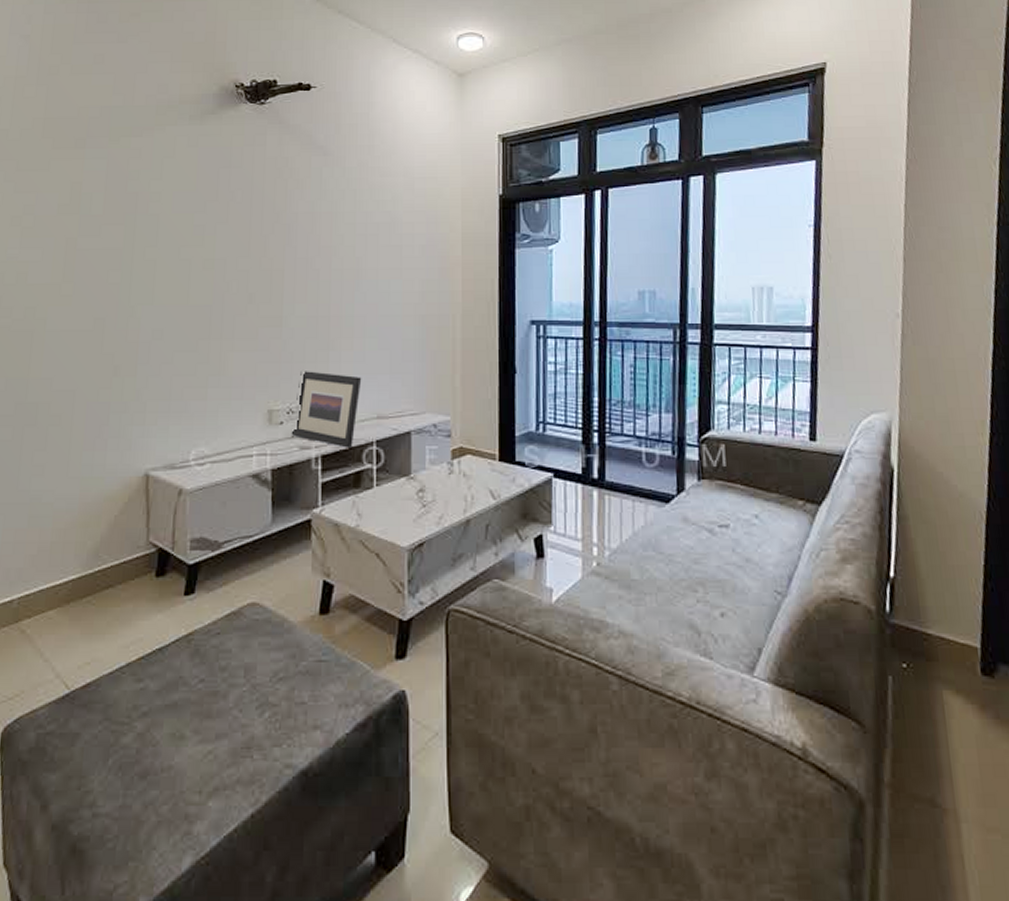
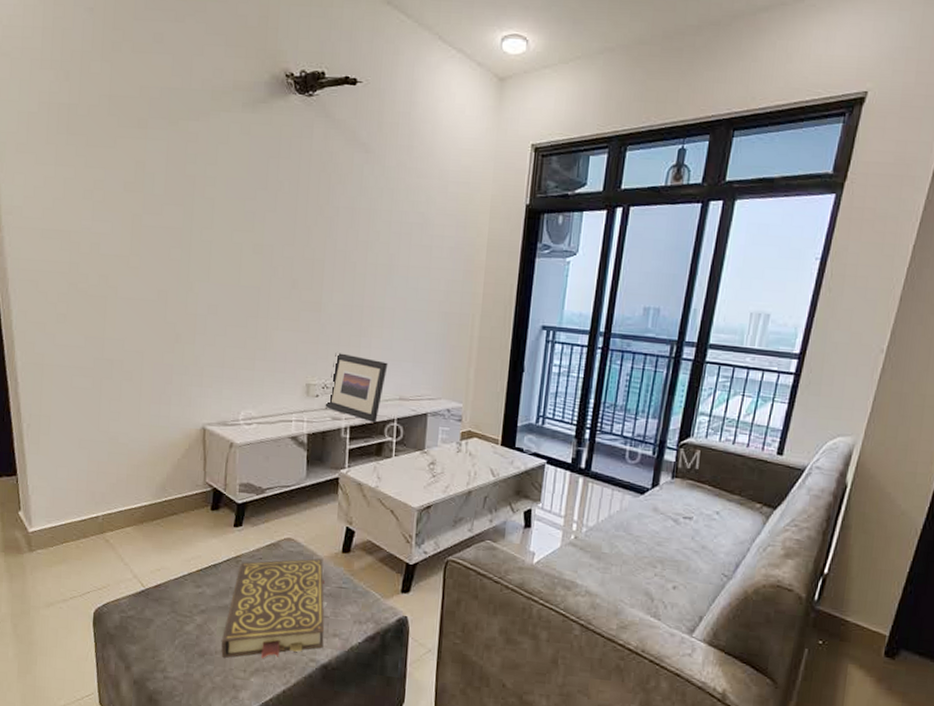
book: none [168,624,305,776] -> present [221,558,328,659]

